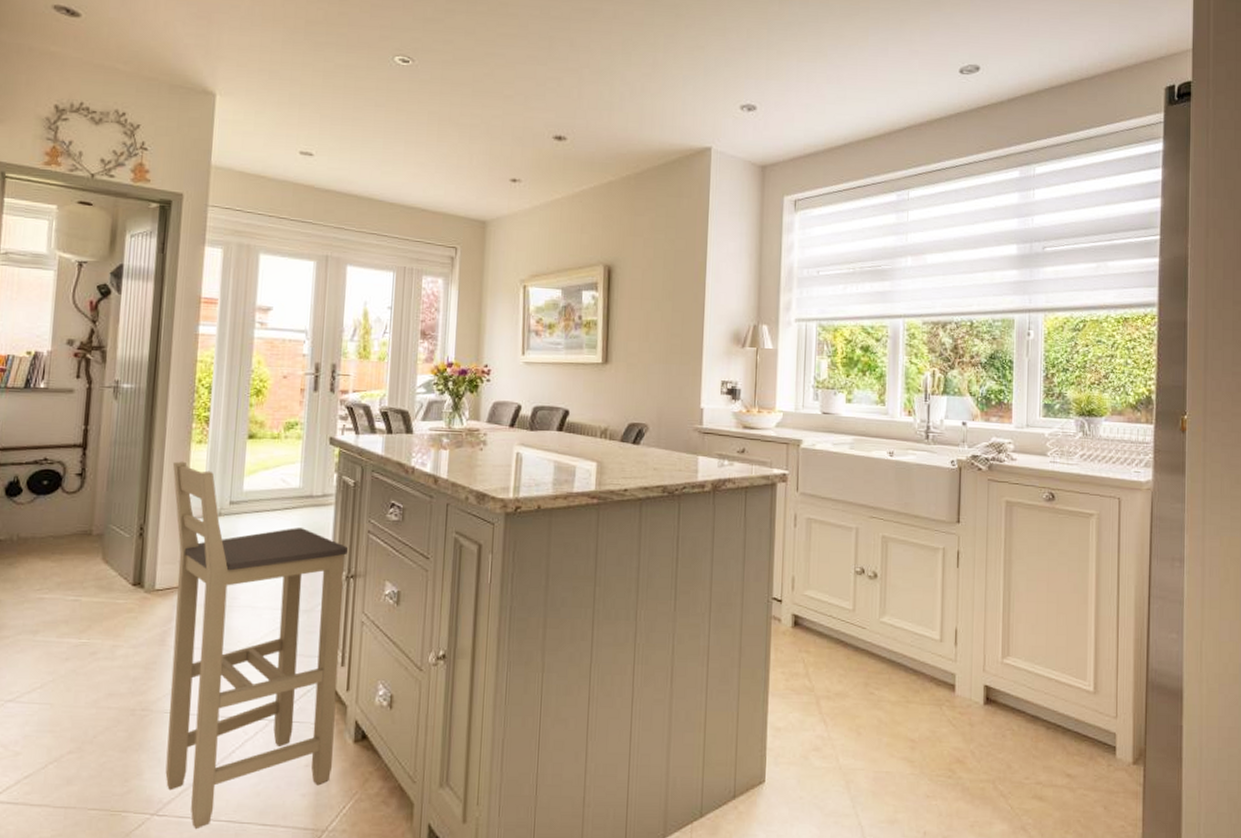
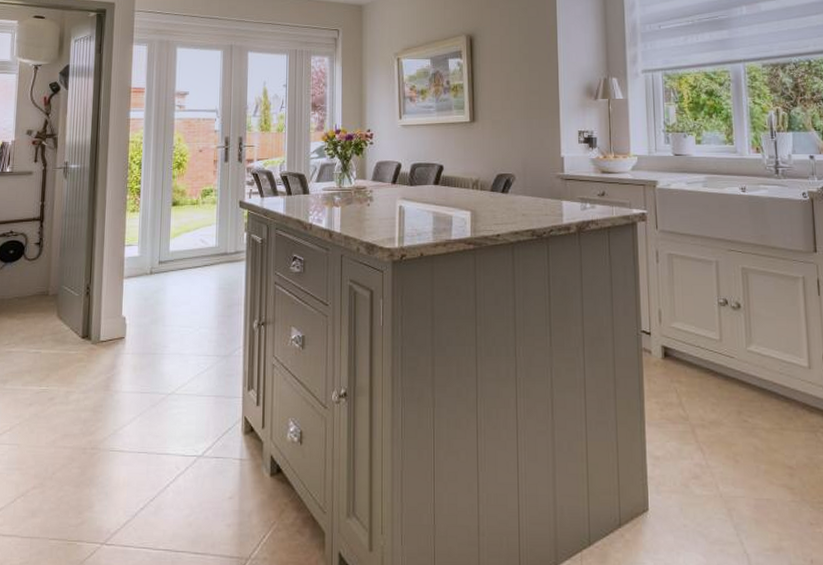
bar stool: present [165,461,348,830] -> none [111,228,258,558]

